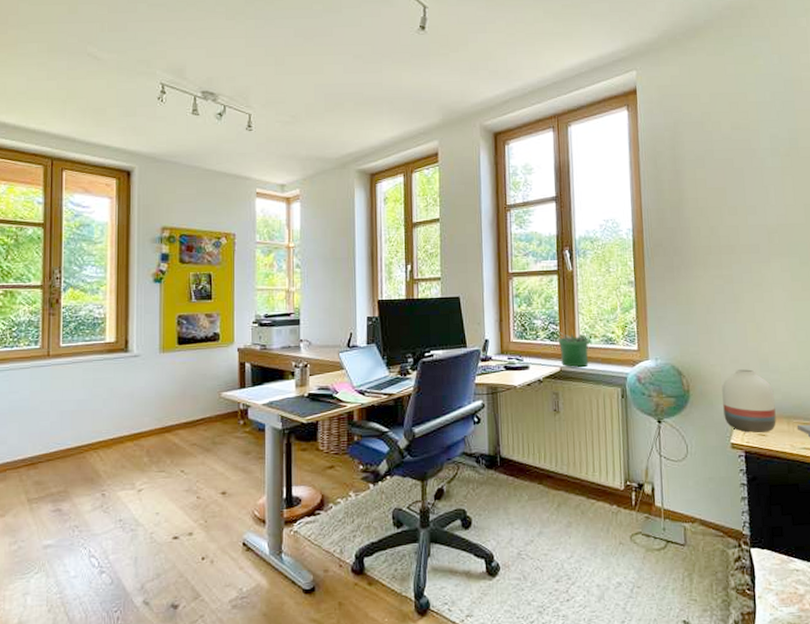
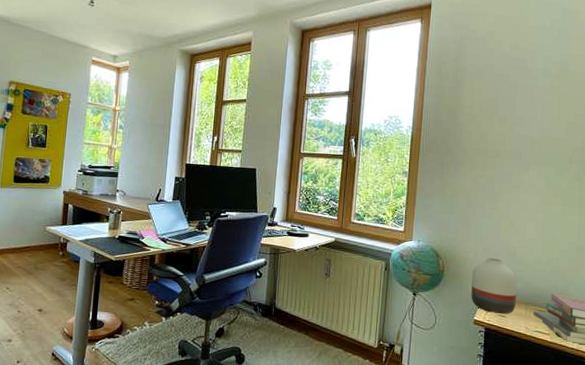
planter: present [558,332,591,369] -> none [336,209,365,241]

